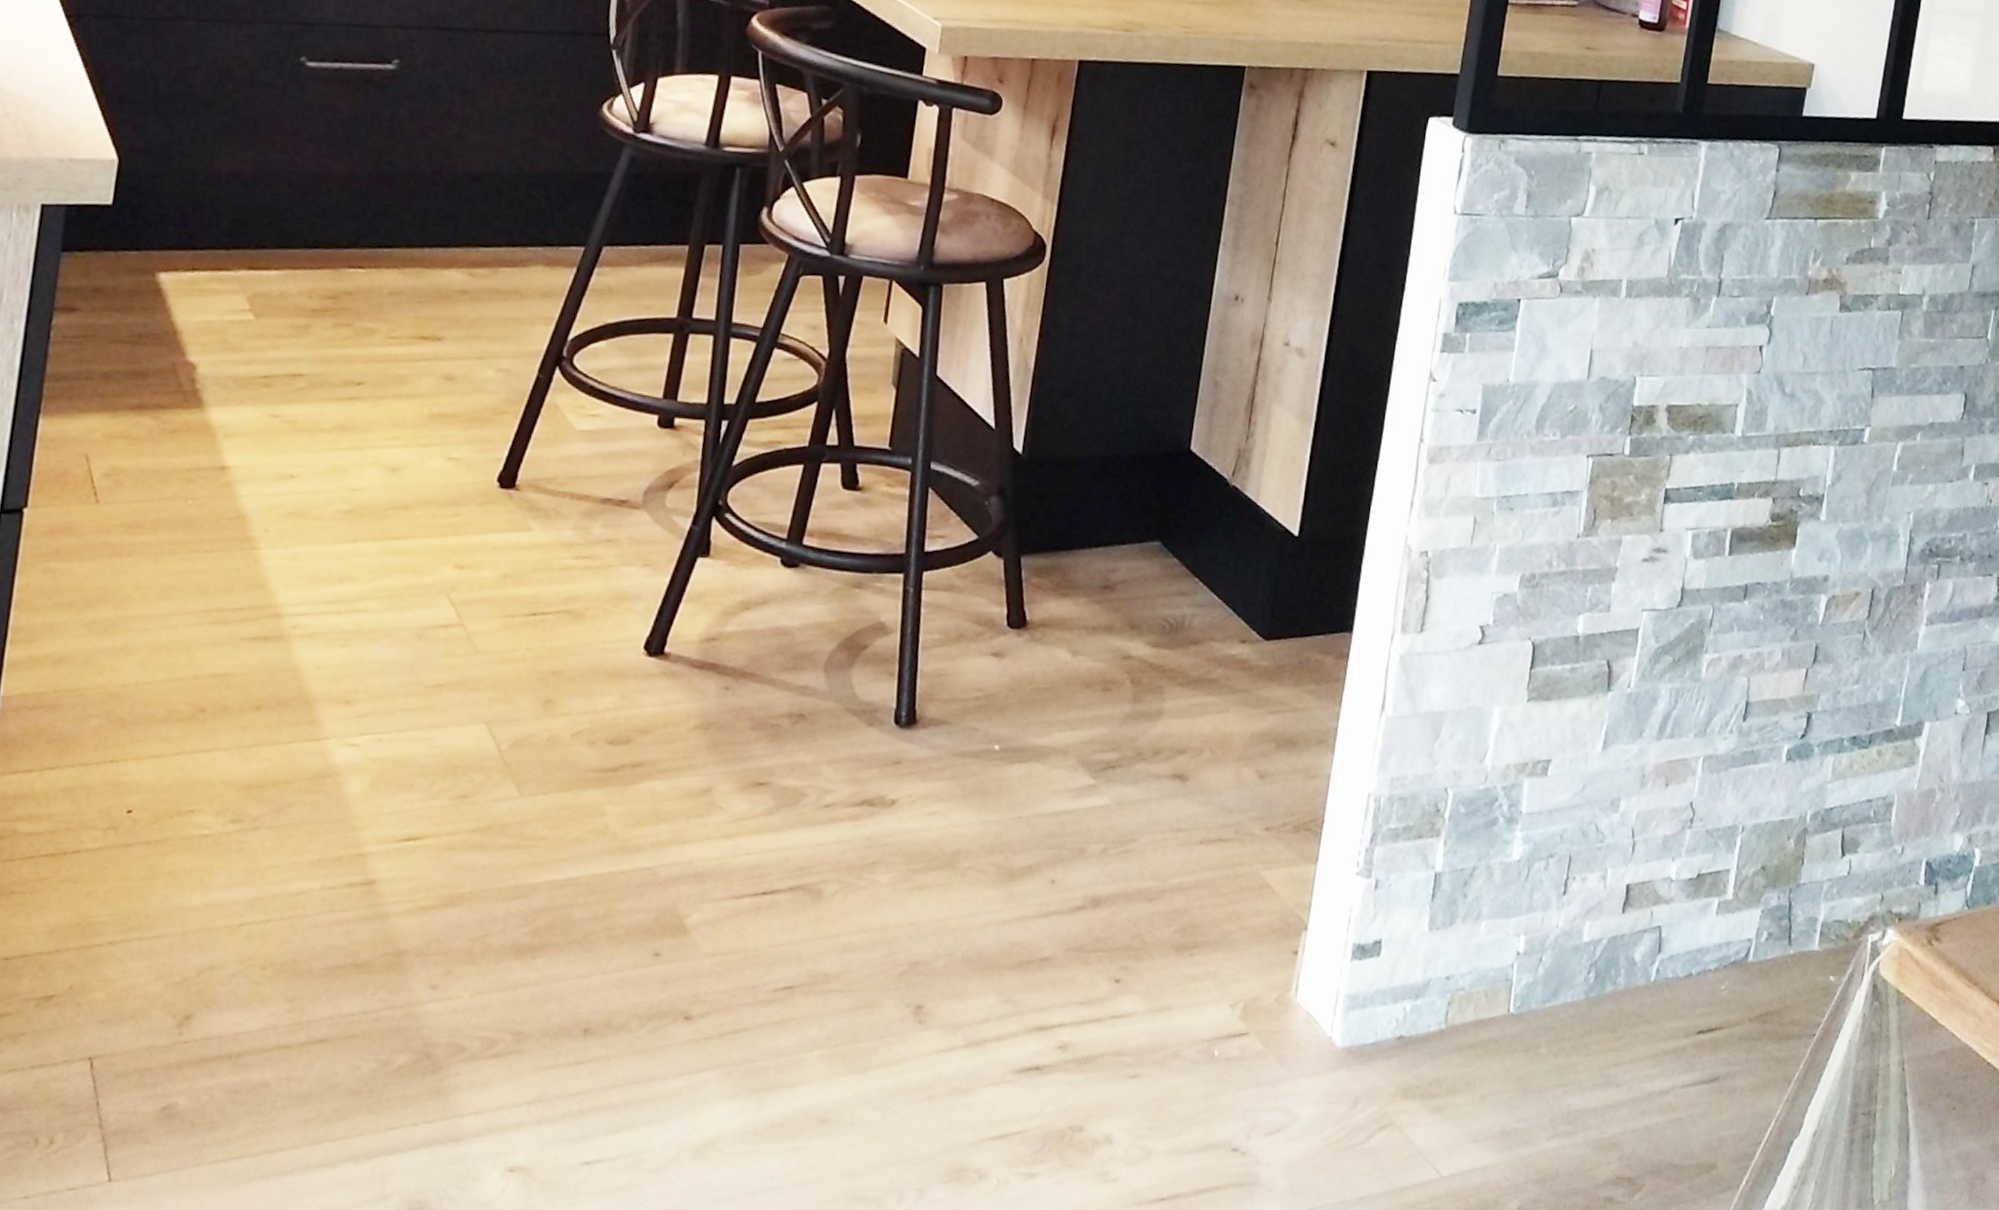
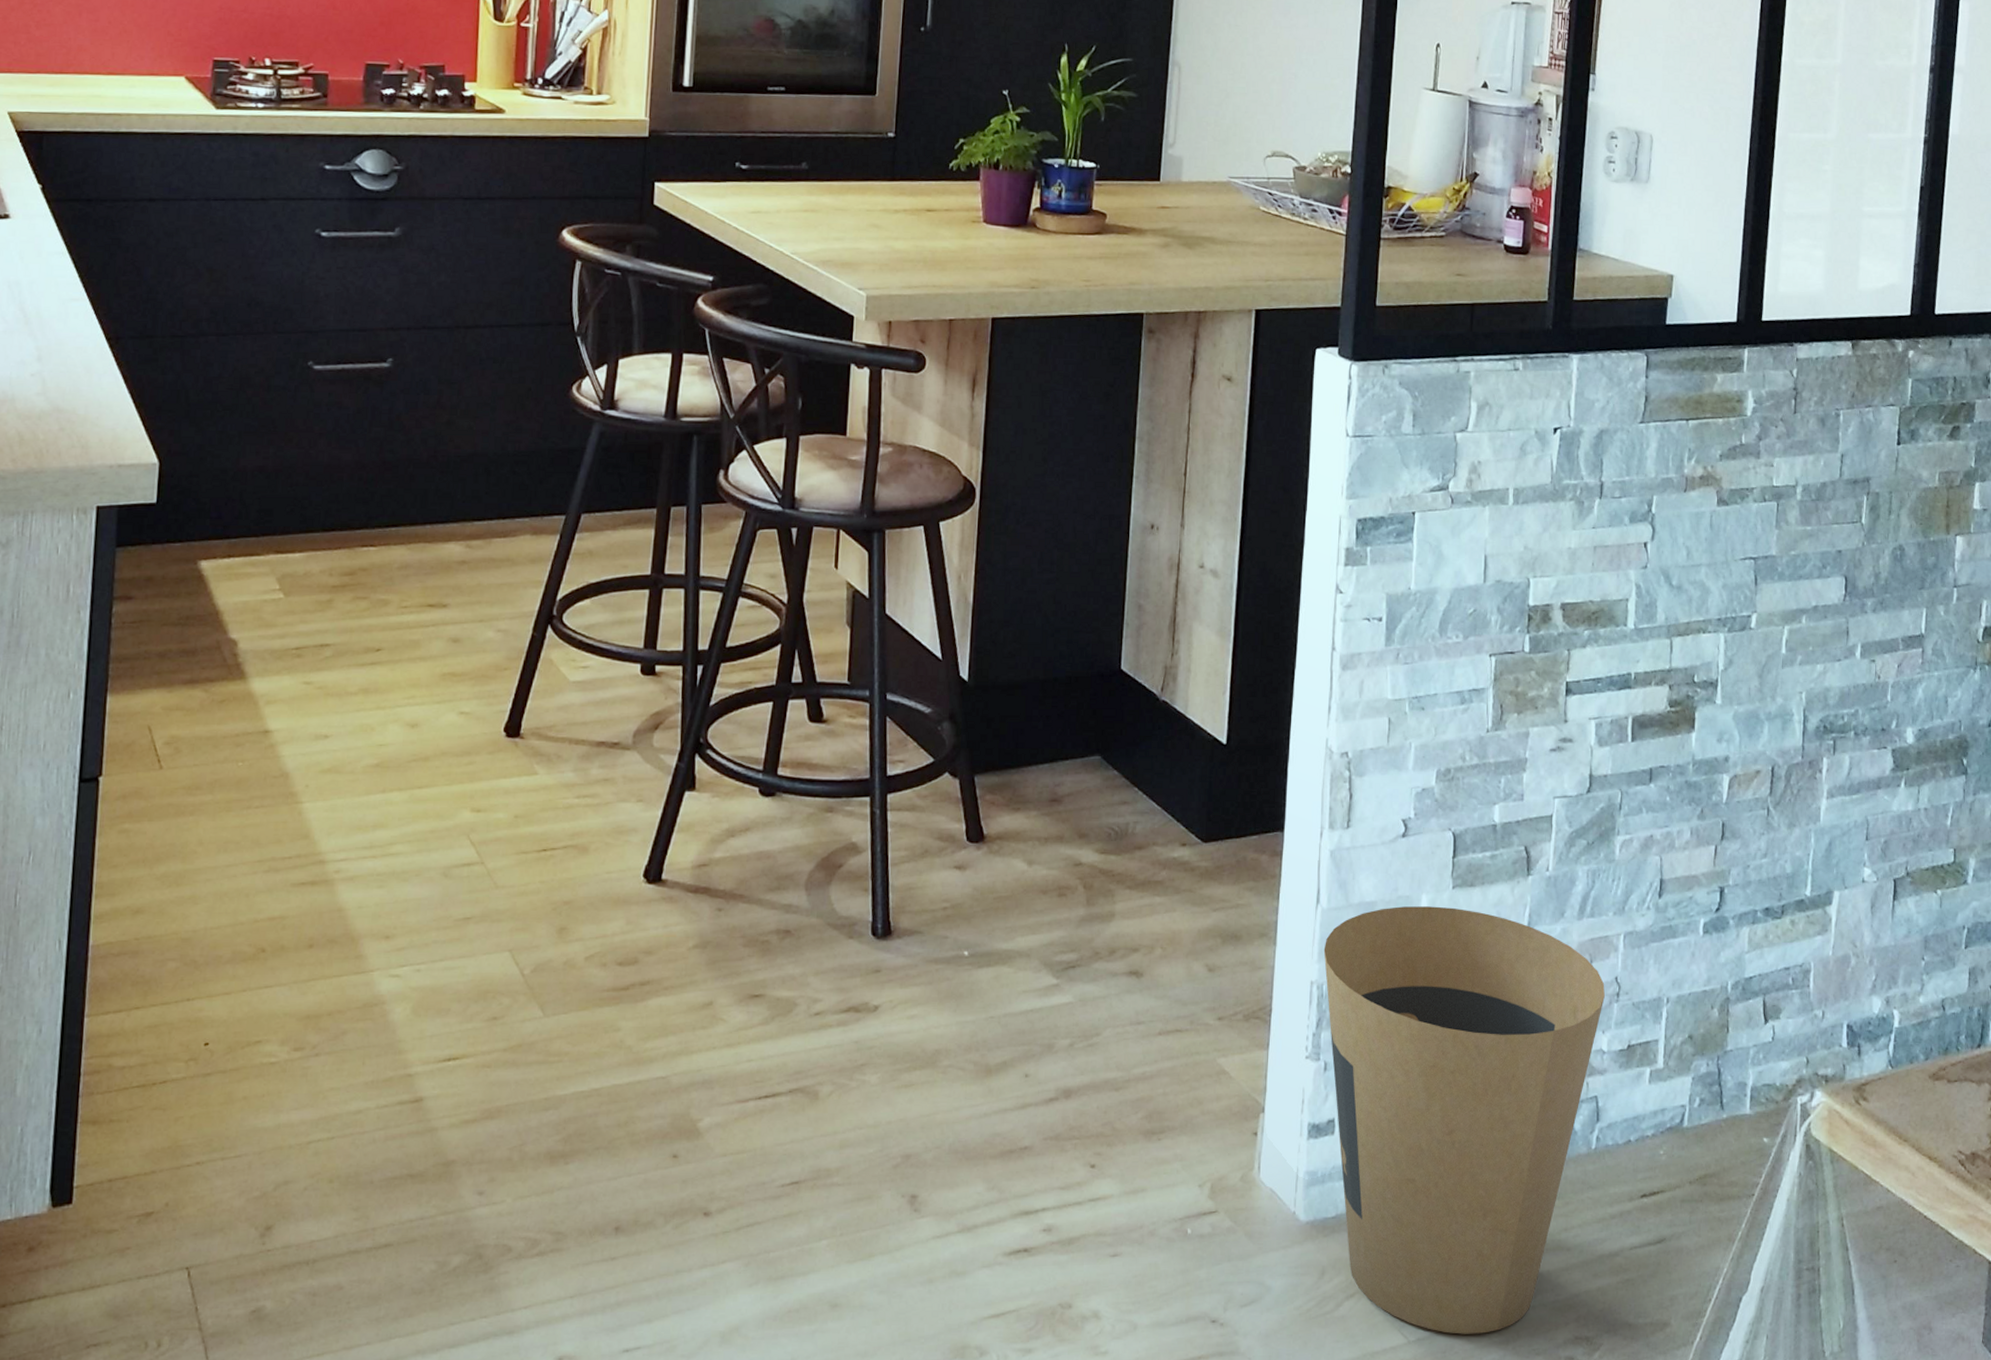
trash can: none [1384,718,1679,1171] -> present [1323,906,1605,1334]

